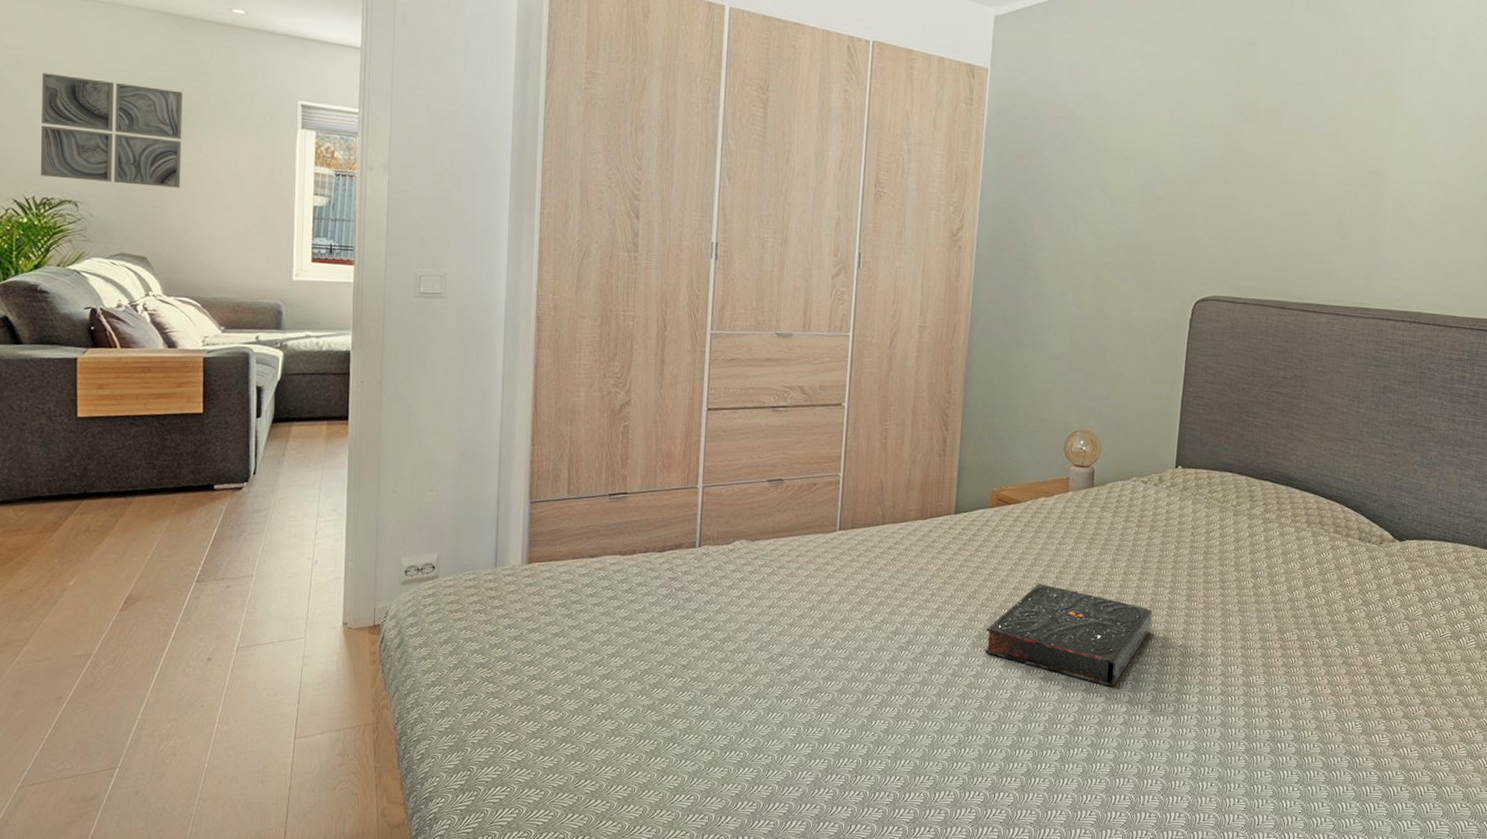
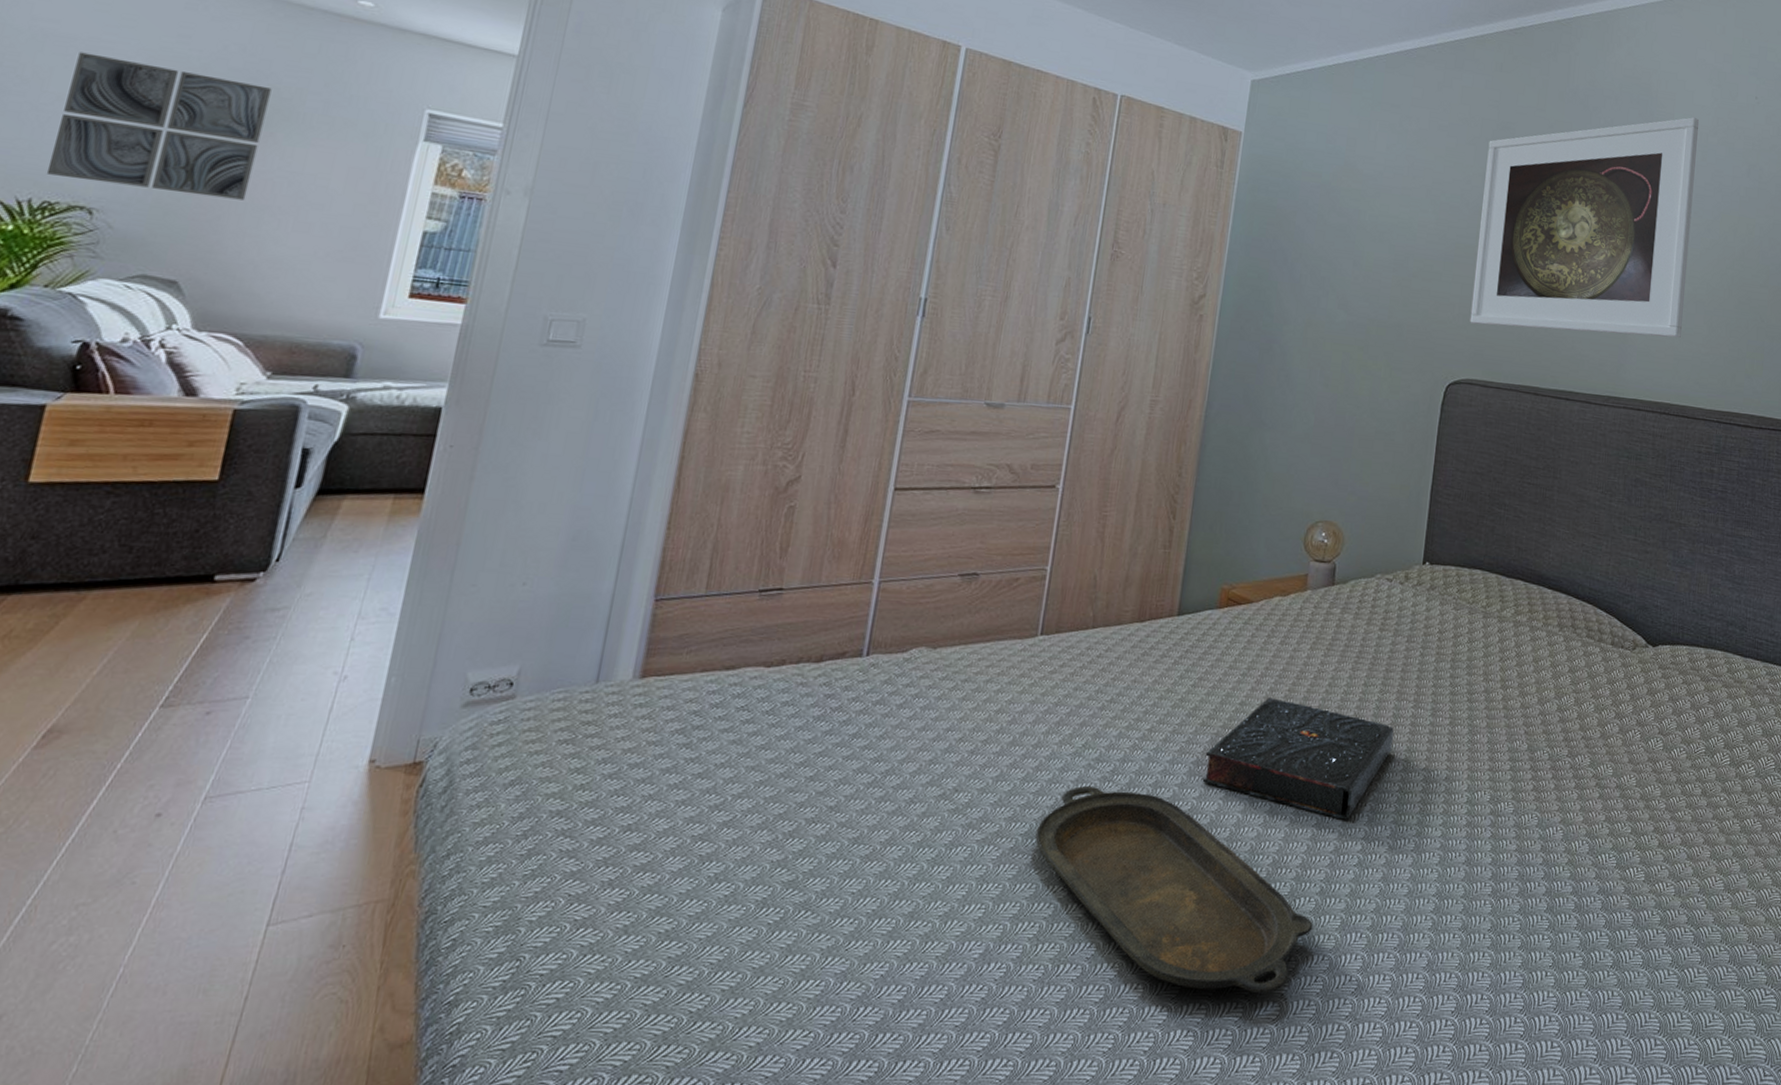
serving tray: none [848,653,1086,823] -> present [1035,785,1313,994]
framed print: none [1216,16,1458,248] -> present [1470,117,1700,338]

